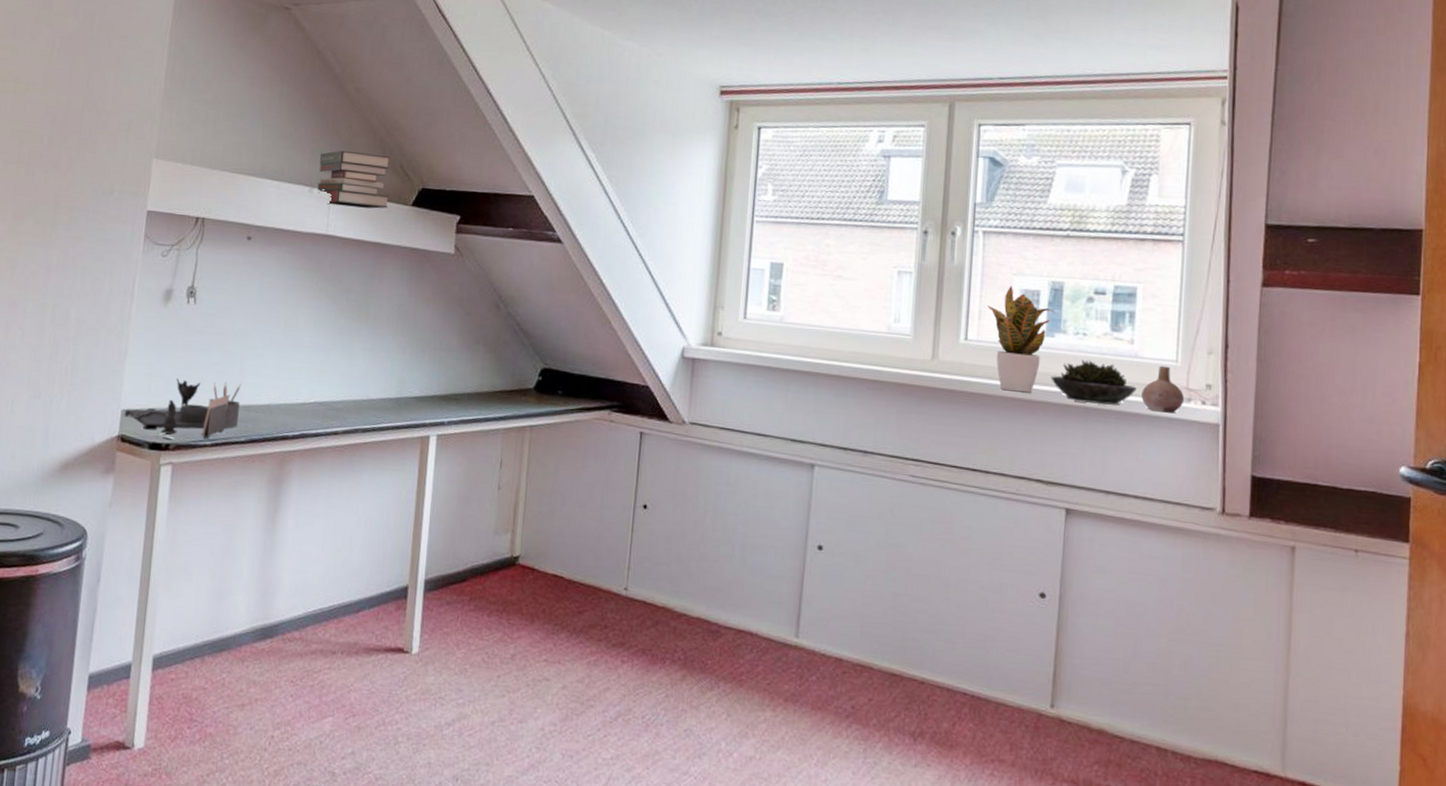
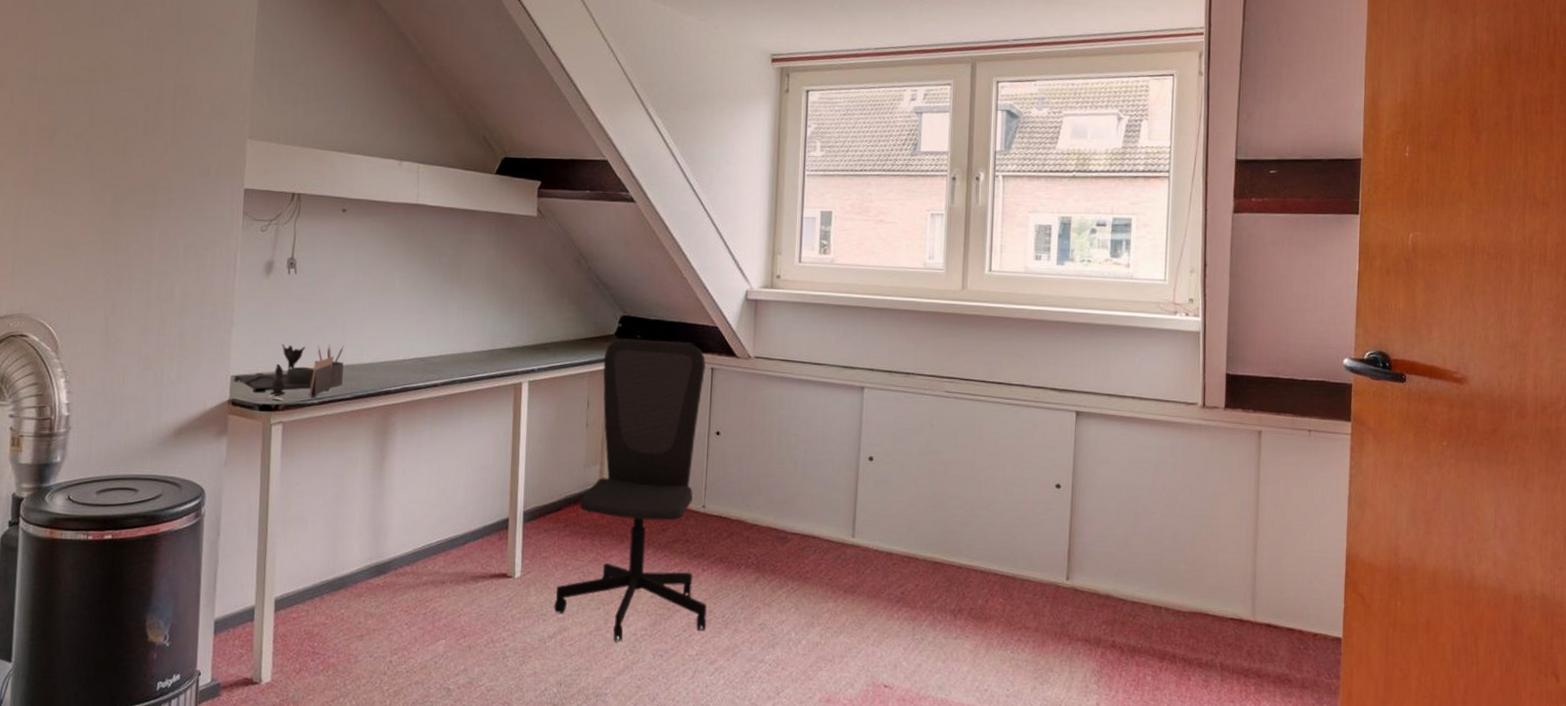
books: present [317,150,390,209] -> none [406,125,474,178]
office chair: none [453,393,634,736] -> present [554,339,708,641]
potted plant: present [987,286,1056,393] -> none [1008,222,1065,314]
succulent plant: present [1051,359,1137,405] -> none [1062,283,1133,321]
vase: present [1141,365,1185,413] -> none [1136,284,1172,325]

